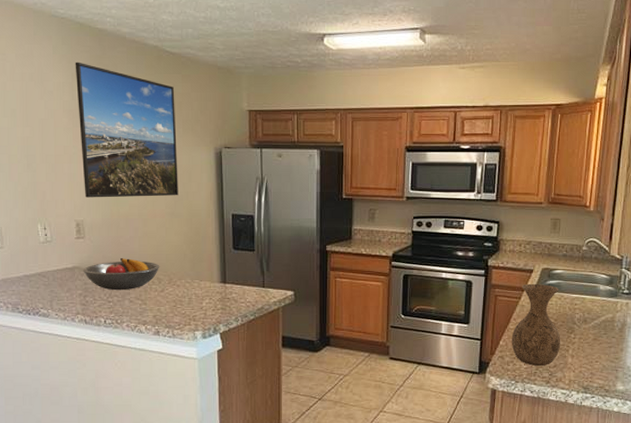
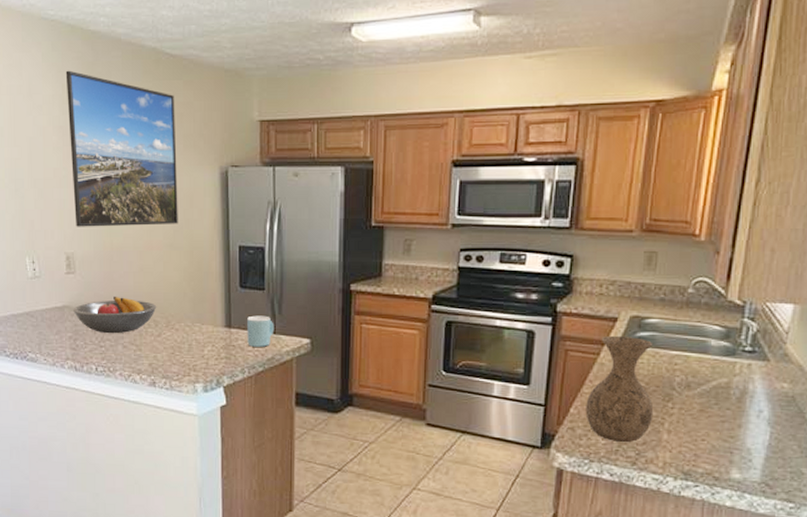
mug: none [240,272,263,299] -> present [247,315,274,347]

